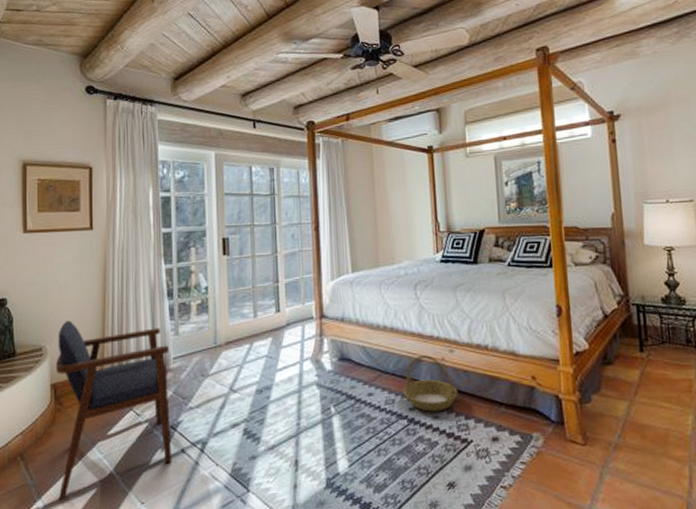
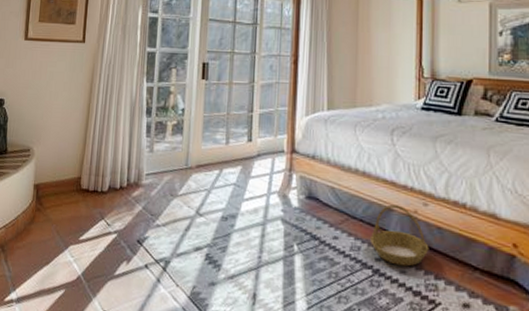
armchair: present [55,320,173,500] -> none [30,126,144,295]

